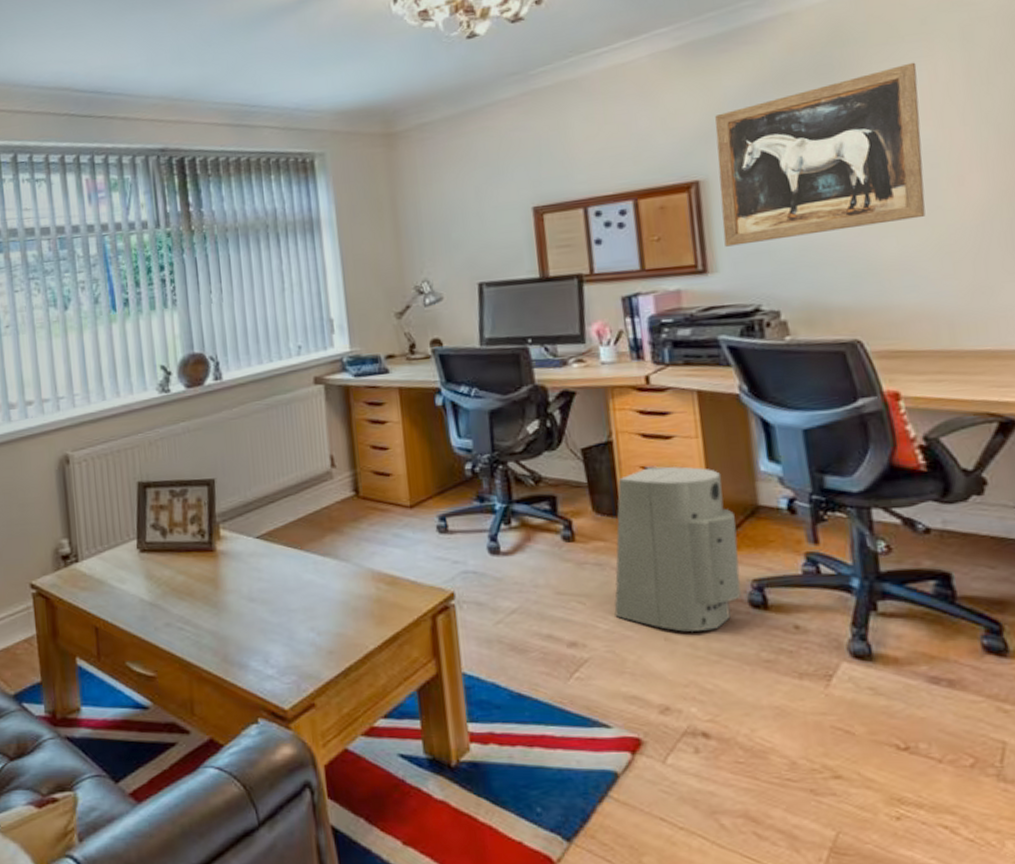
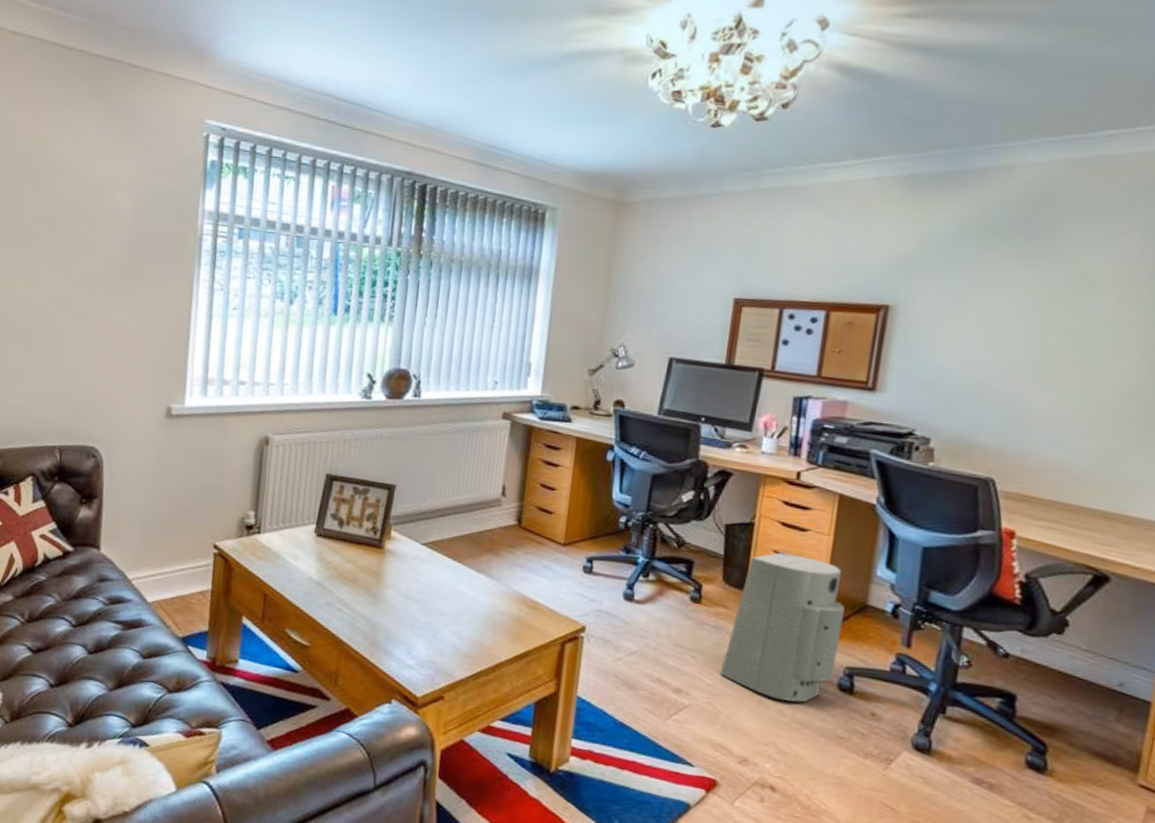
wall art: present [715,62,926,247] -> none [897,236,1112,381]

